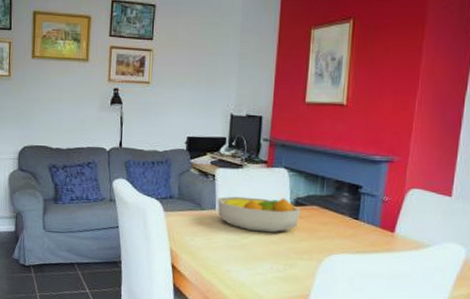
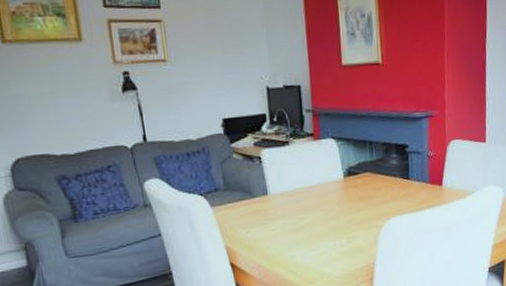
fruit bowl: present [217,196,301,233] -> none [268,169,355,210]

